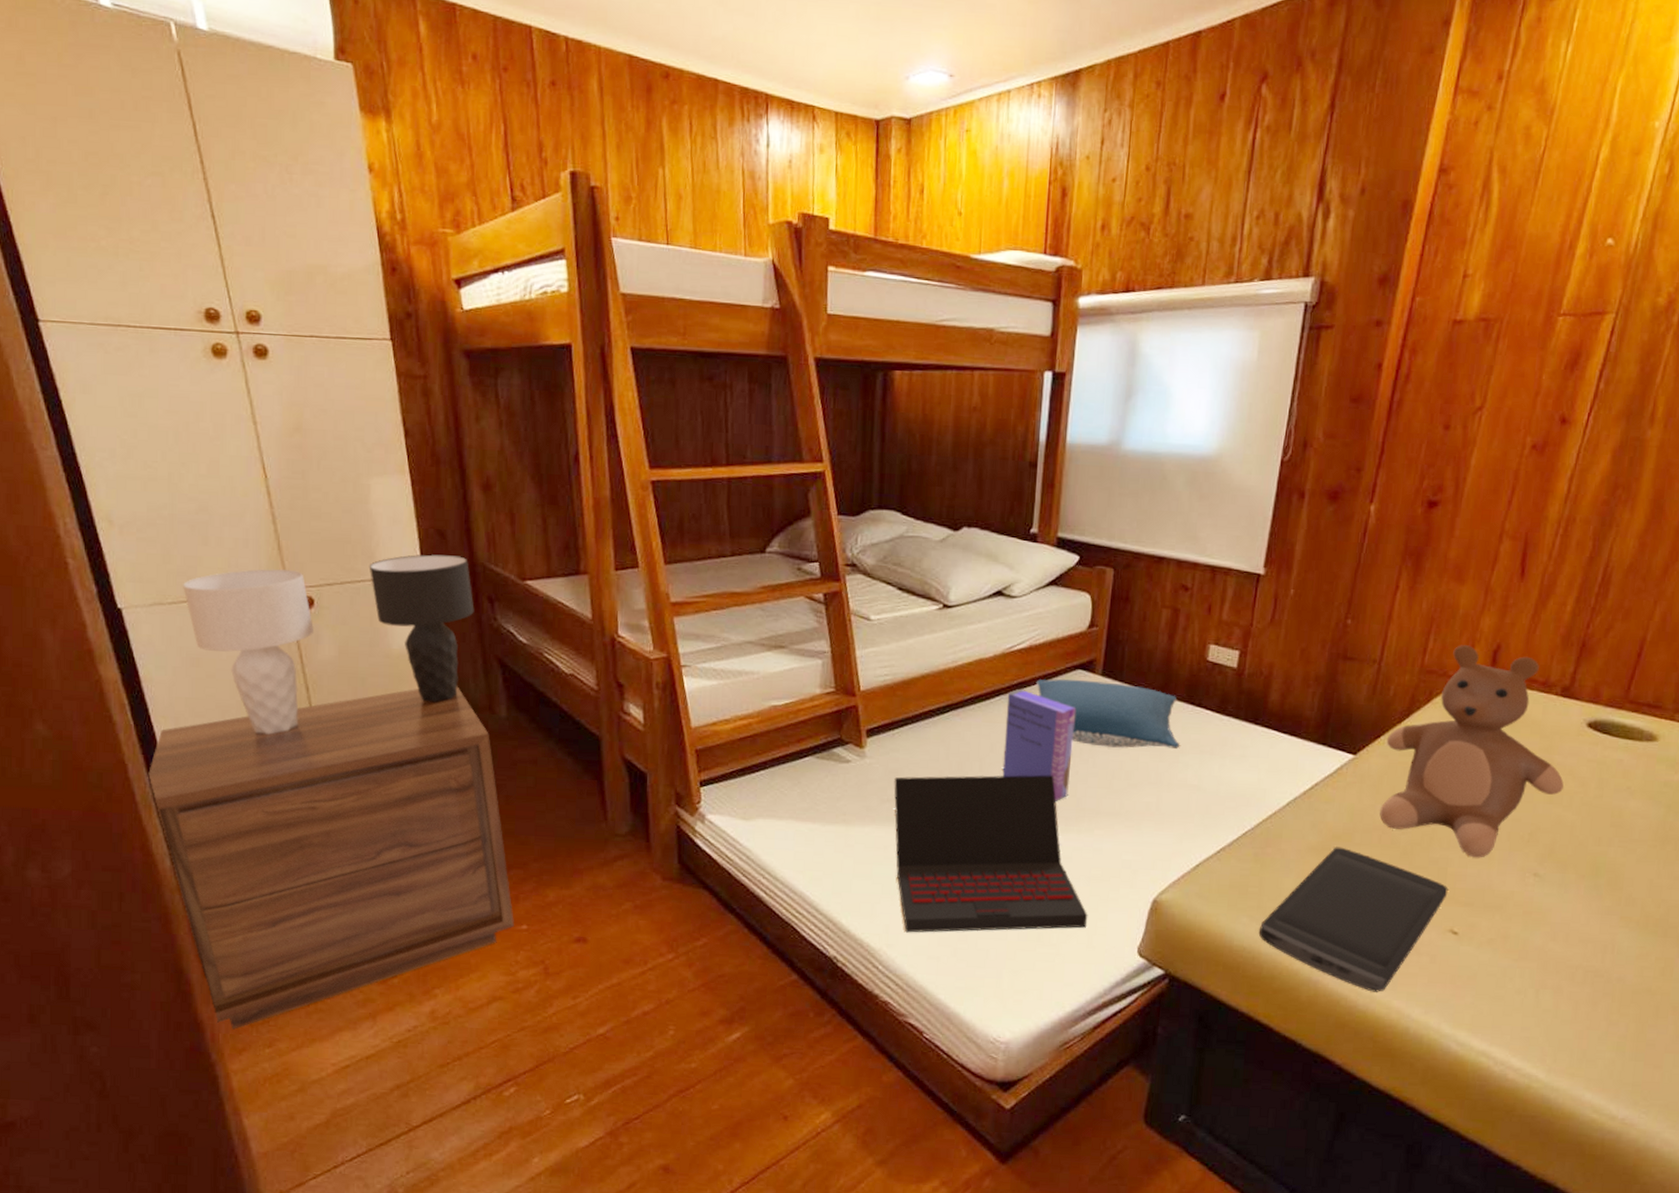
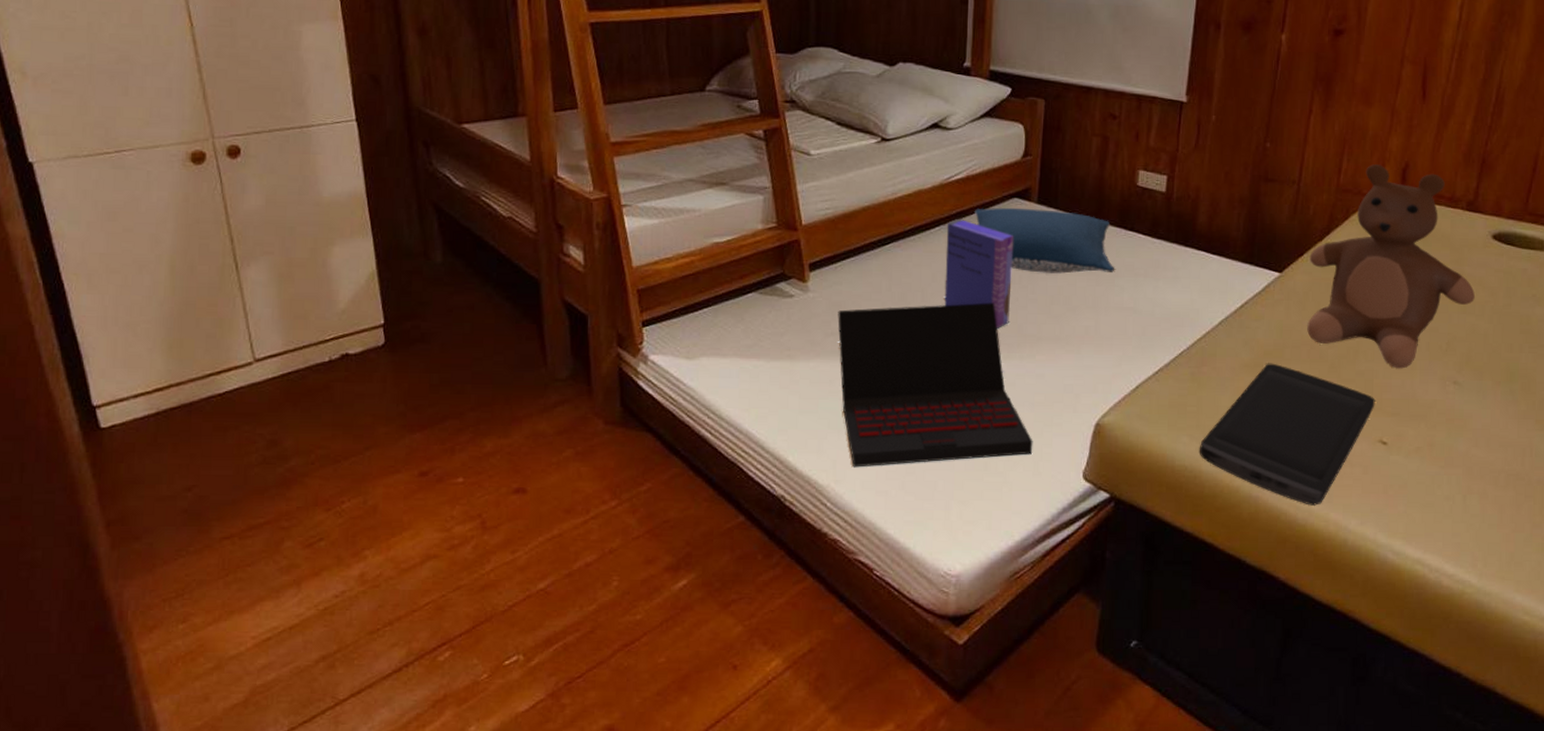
nightstand: present [147,686,514,1030] -> none [55,233,450,605]
table lamp: present [183,554,474,735] -> none [100,99,409,289]

